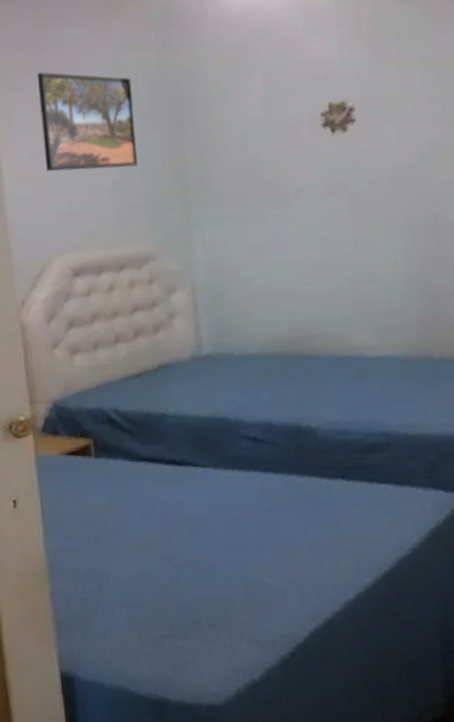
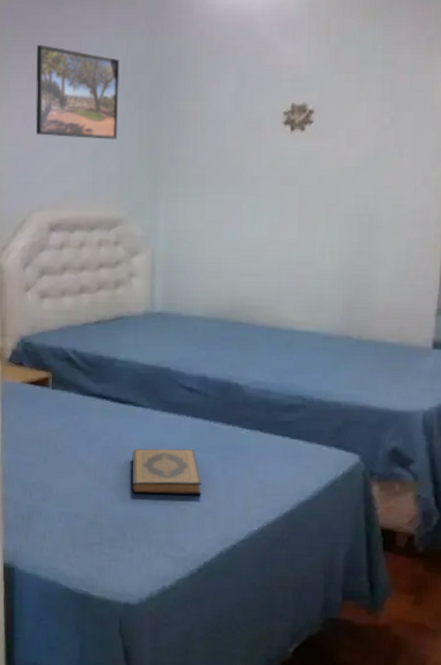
hardback book: none [196,510,283,571] -> present [132,448,202,495]

